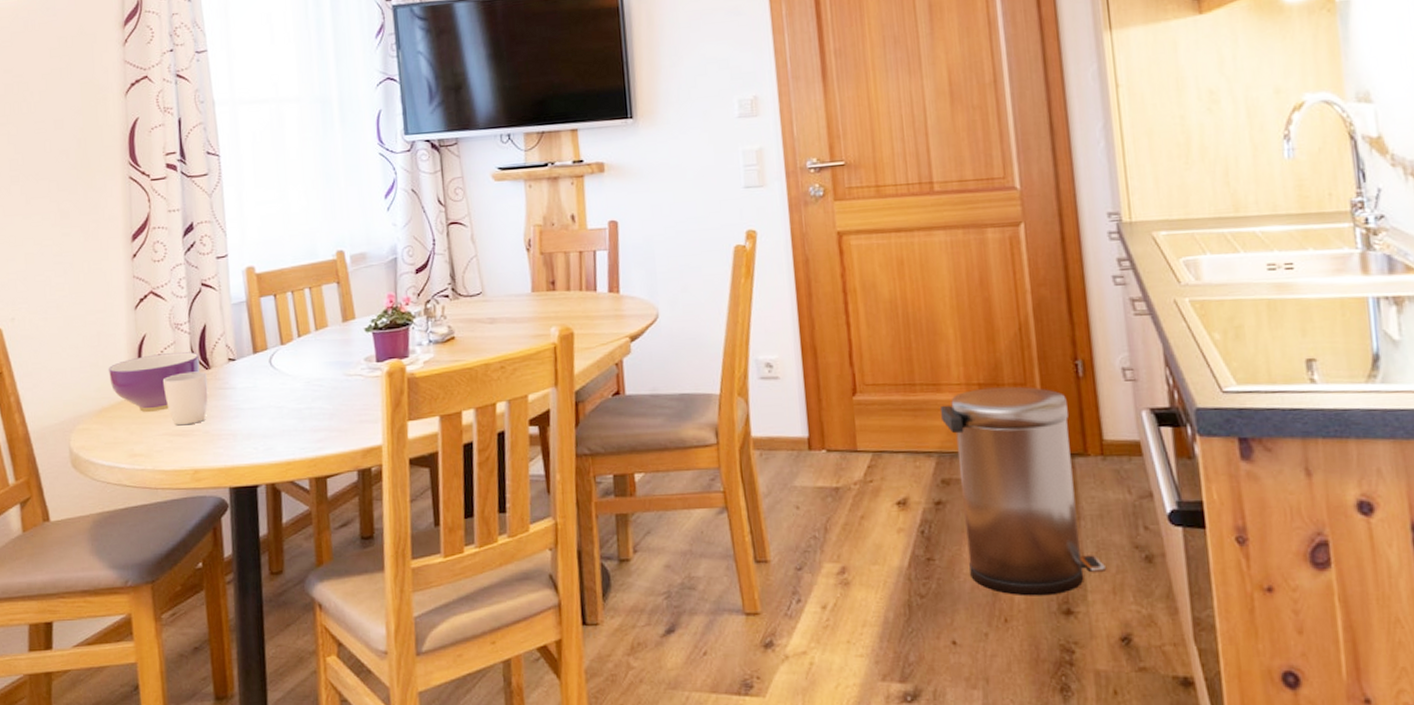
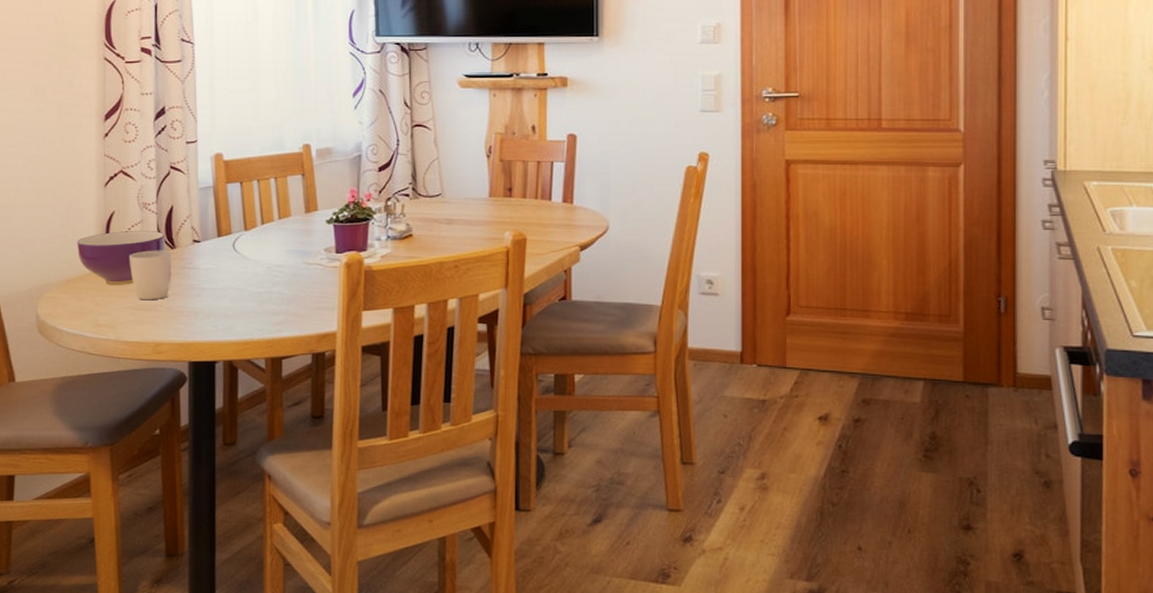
pedal bin: present [939,386,1107,596] -> none [867,317,1008,511]

